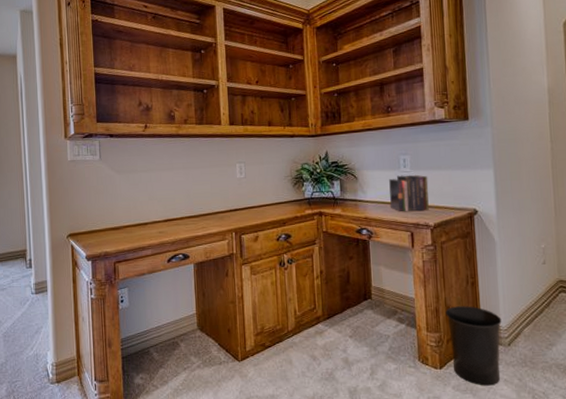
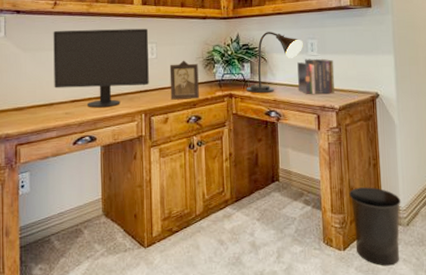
computer monitor: none [145,148,239,227] -> present [53,28,149,108]
photo frame: none [258,179,289,219] -> present [169,60,199,100]
desk lamp: none [336,148,395,212] -> present [246,32,303,94]

